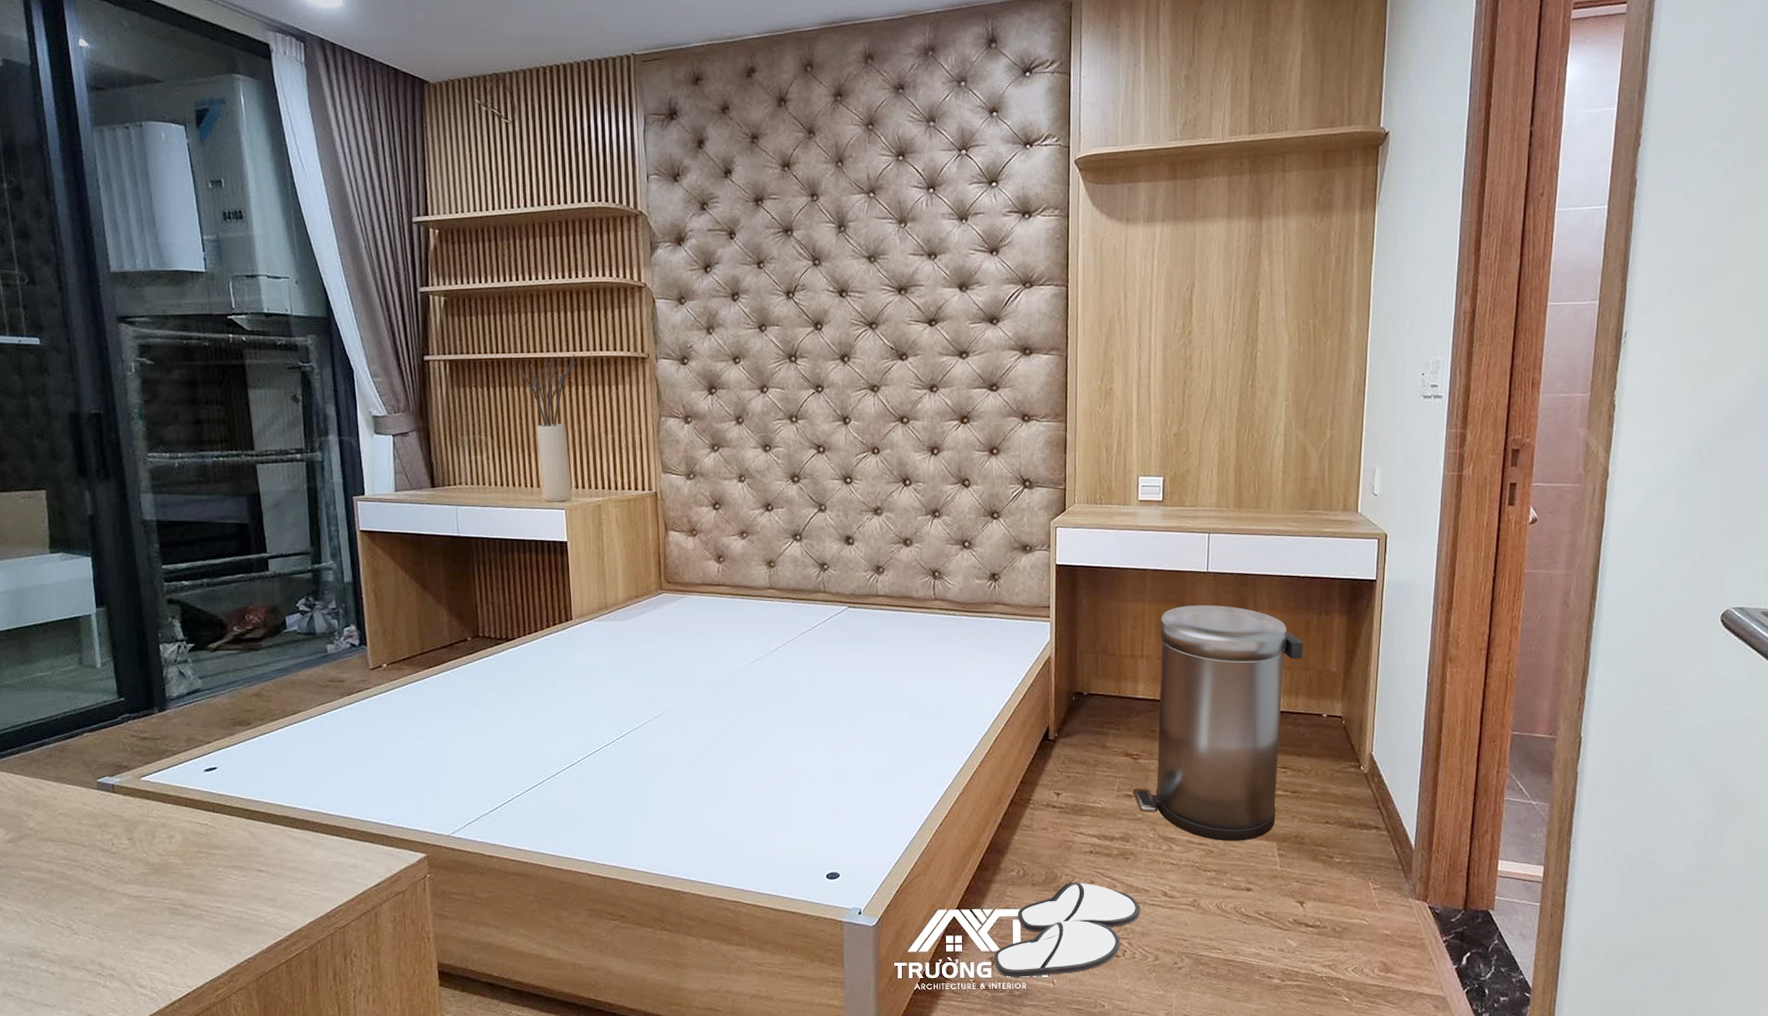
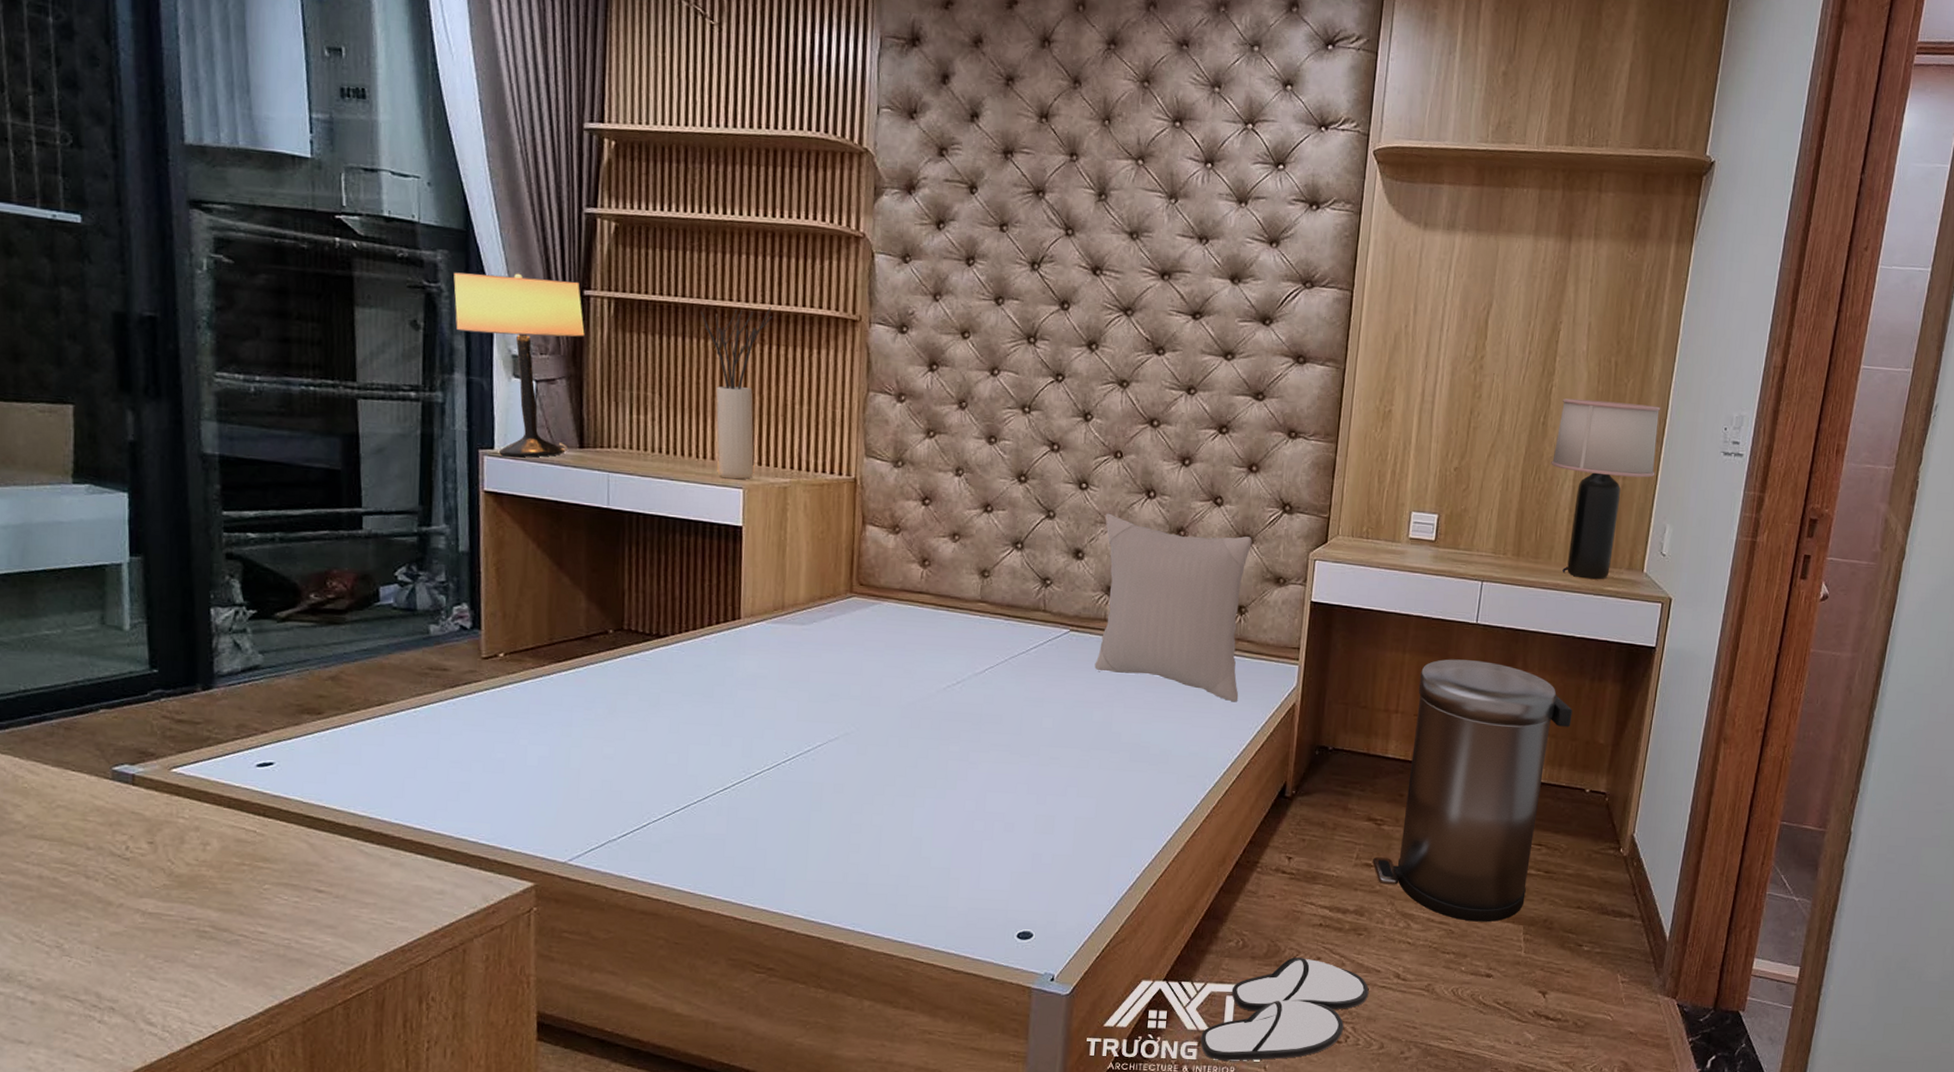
table lamp: none [322,348,428,500] -> present [453,272,585,457]
pillow: none [869,502,1000,659] -> present [1094,513,1252,702]
table lamp: none [1262,360,1361,523] -> present [1551,398,1661,580]

